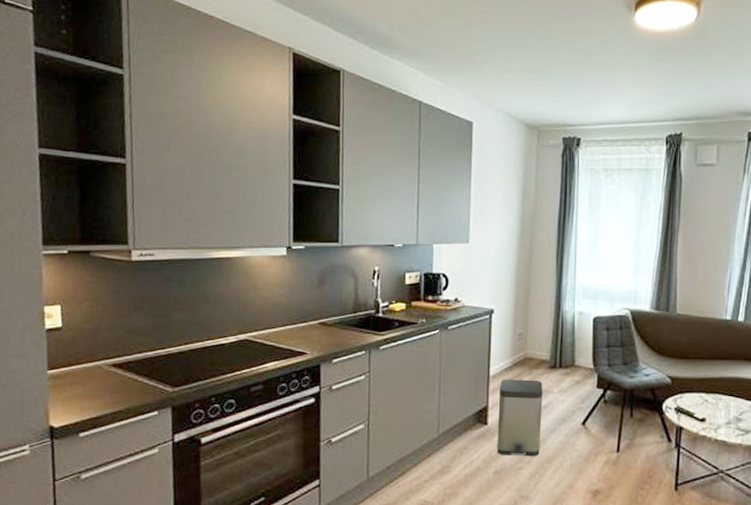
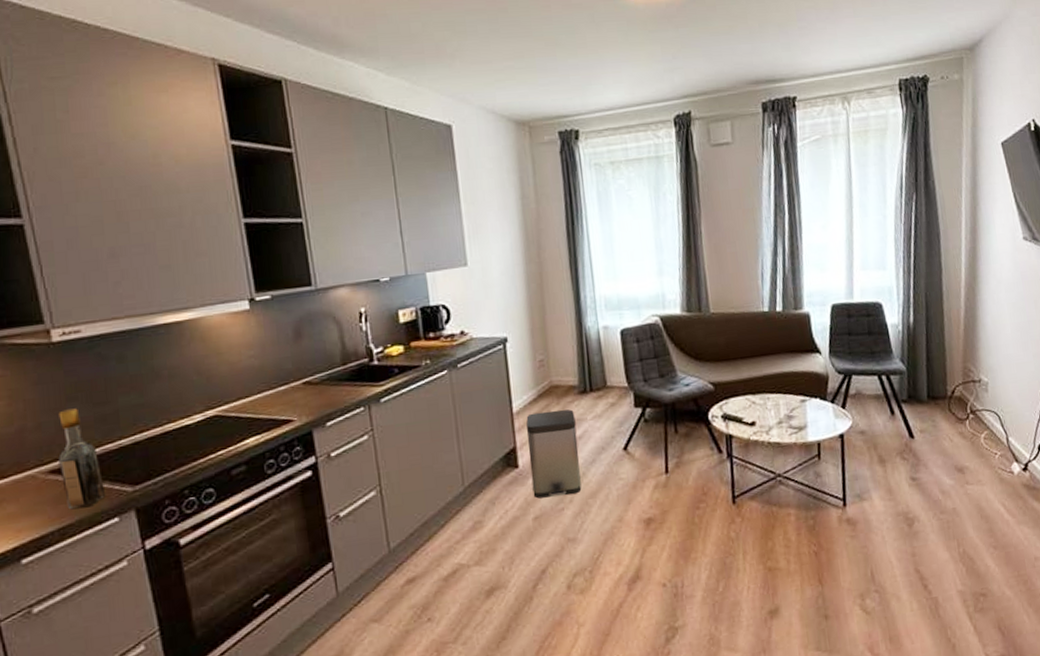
bottle: none [120,316,152,399] -> present [58,408,106,510]

